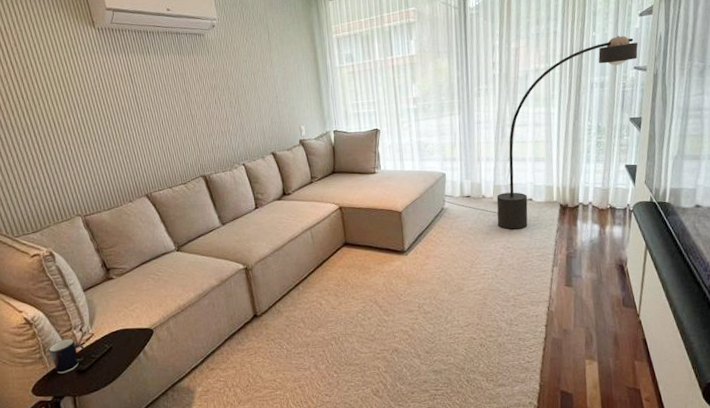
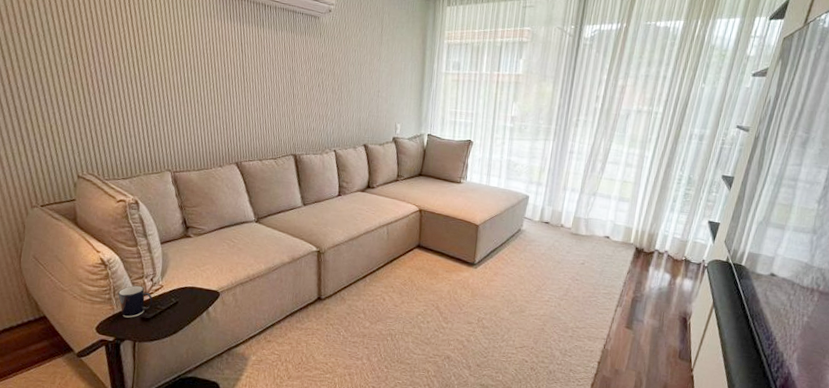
floor lamp: present [443,36,639,230] -> none [522,92,746,264]

